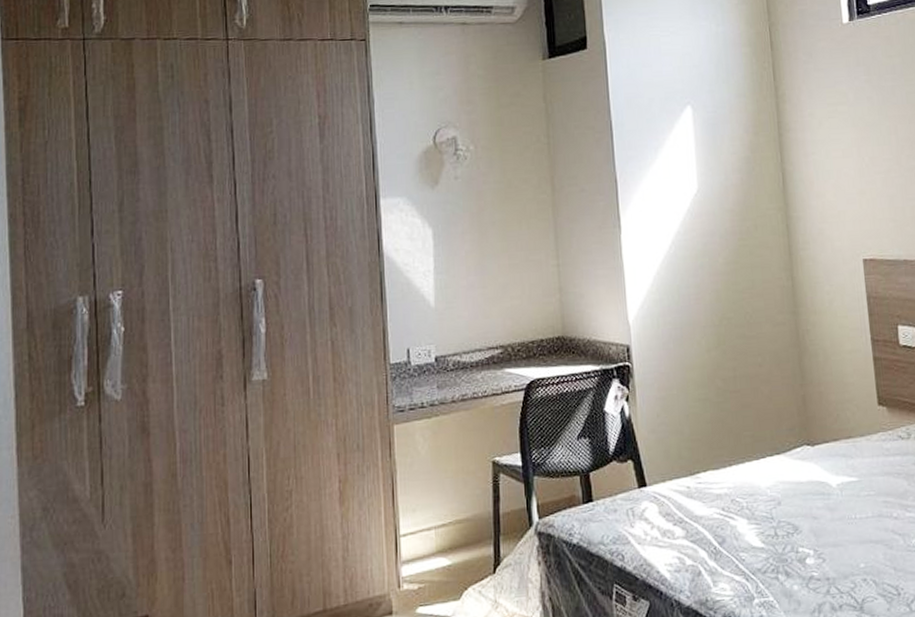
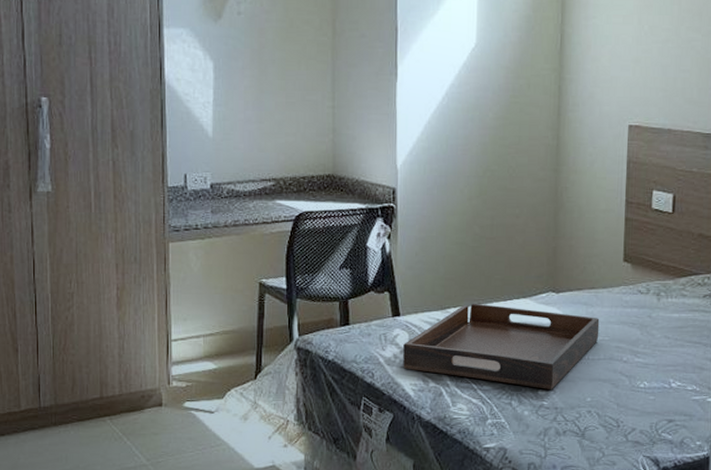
serving tray: none [653,464,864,558] -> present [403,303,600,389]

